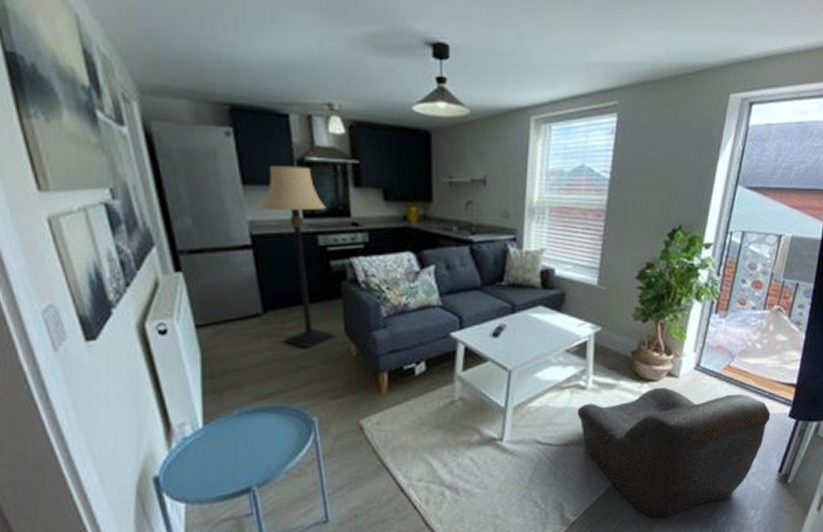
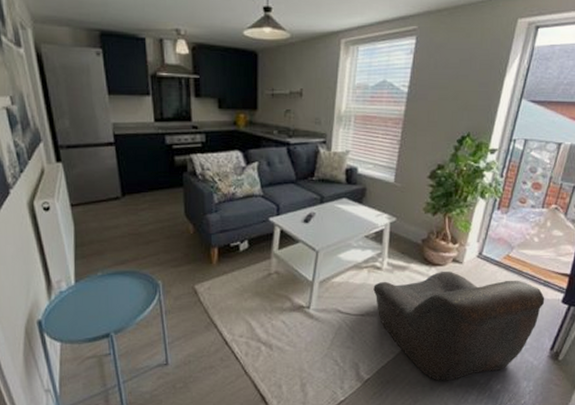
lamp: present [260,166,334,349] -> none [121,80,176,226]

